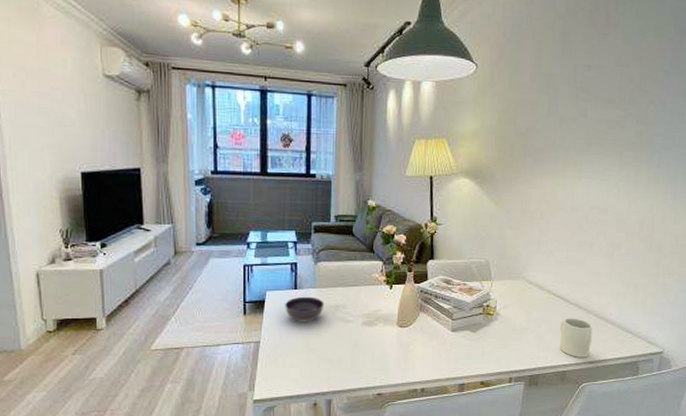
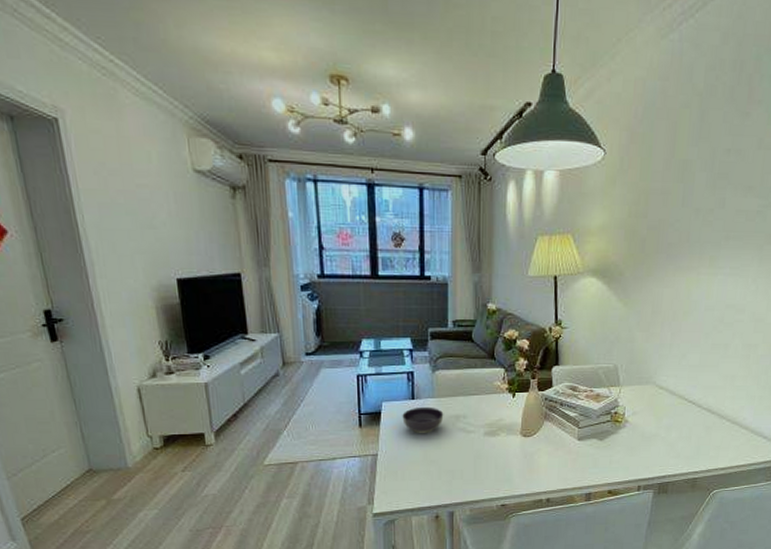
mug: present [559,318,593,357] -> none [690,423,726,464]

